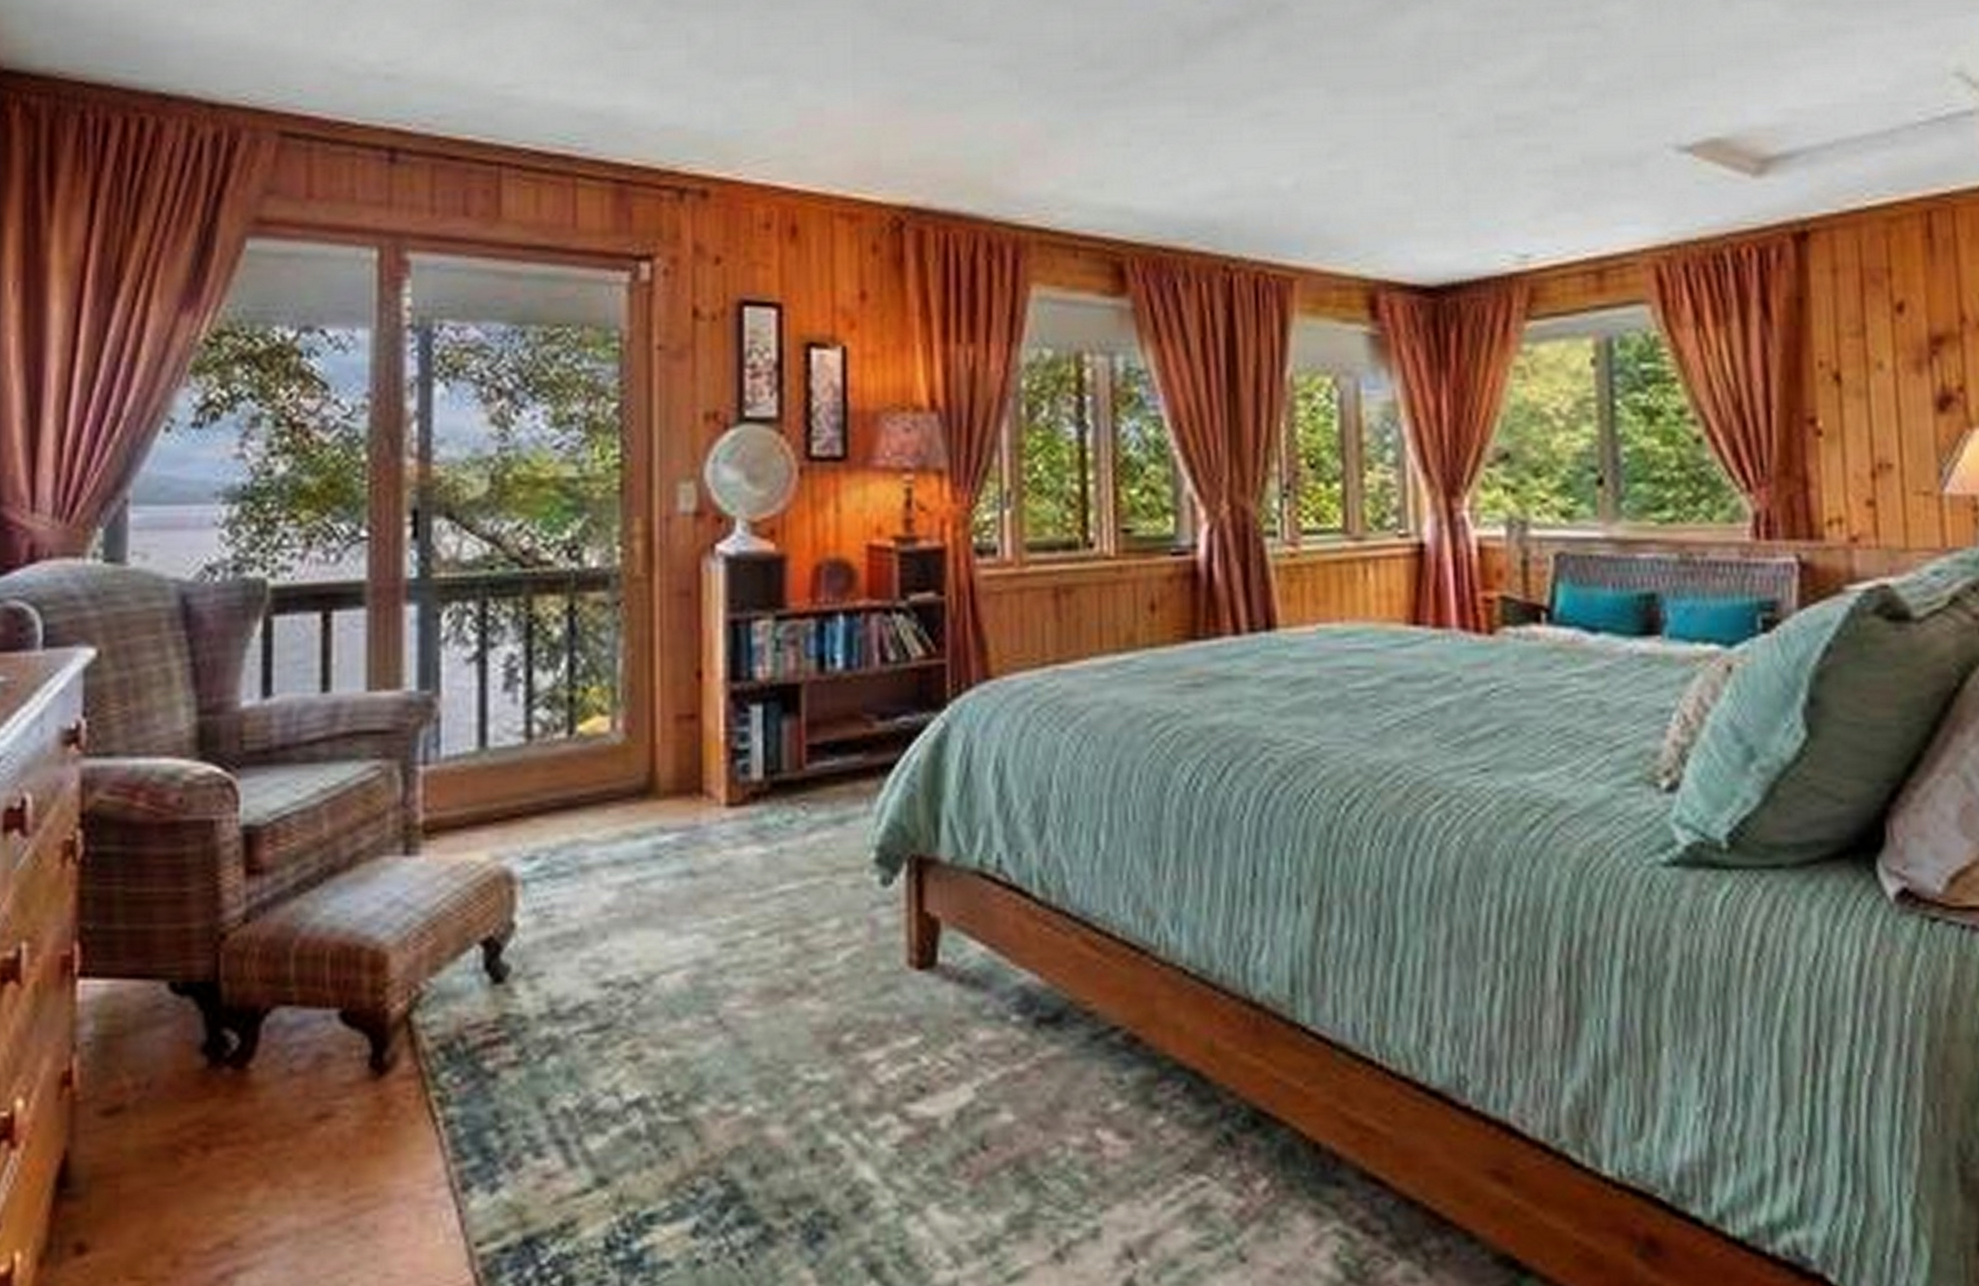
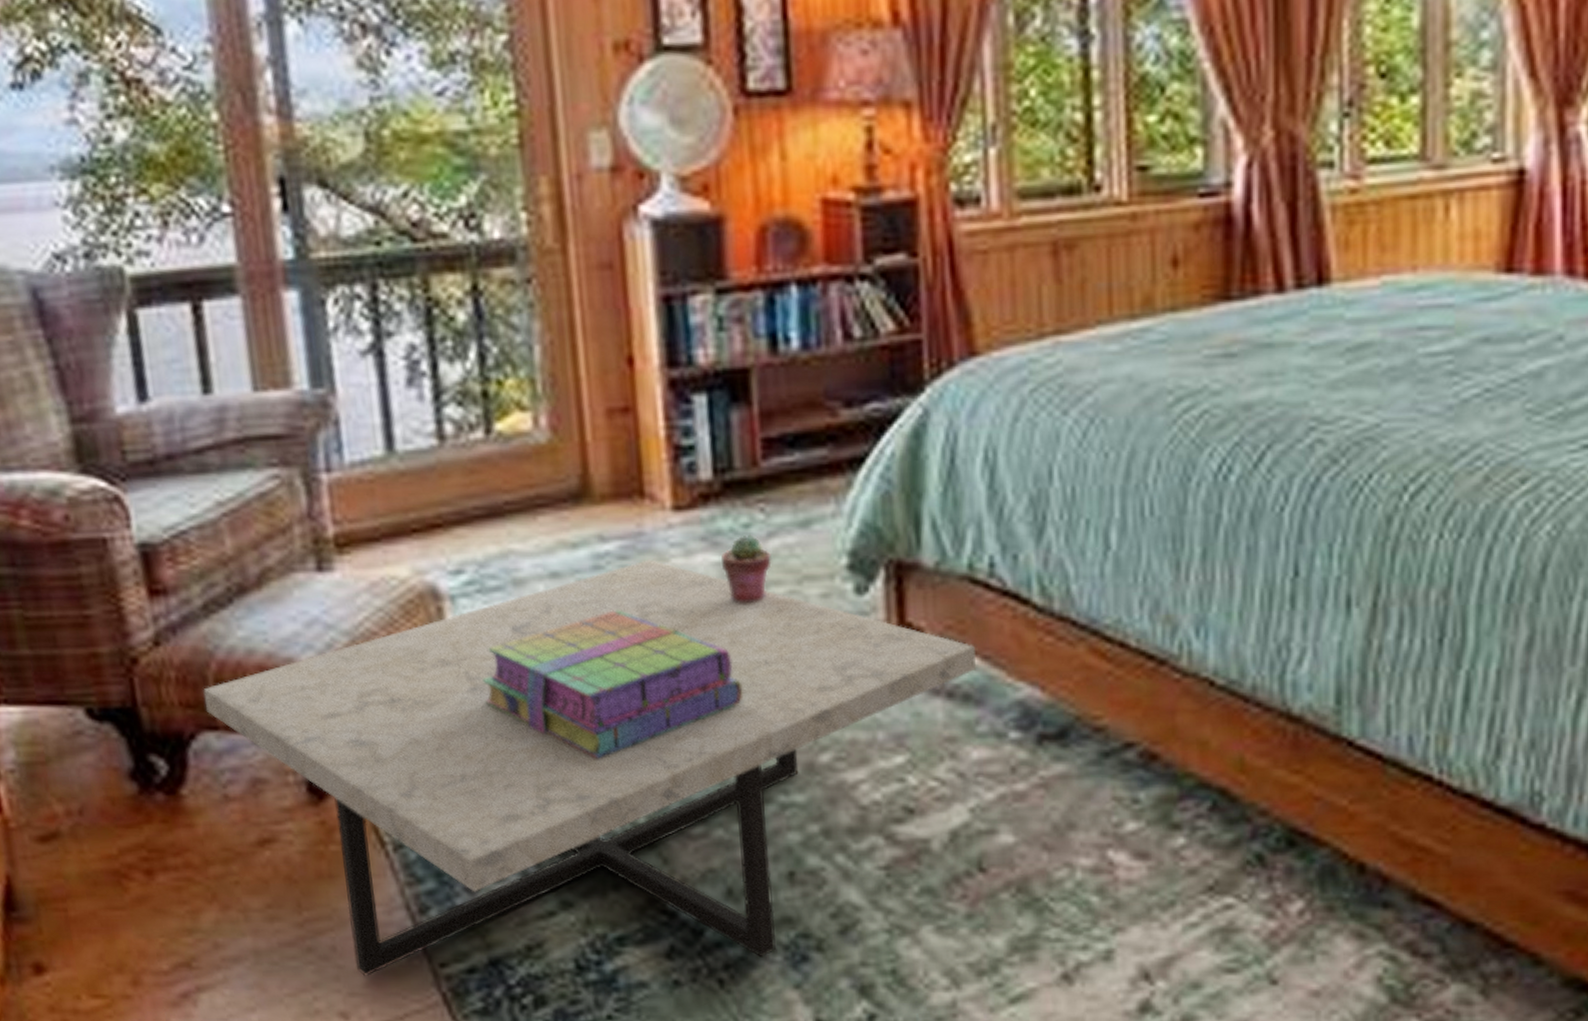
coffee table: none [283,850,983,1256] -> present [203,559,976,976]
stack of books: none [544,896,778,1037] -> present [482,610,743,759]
potted succulent: none [765,829,810,893] -> present [721,534,772,604]

